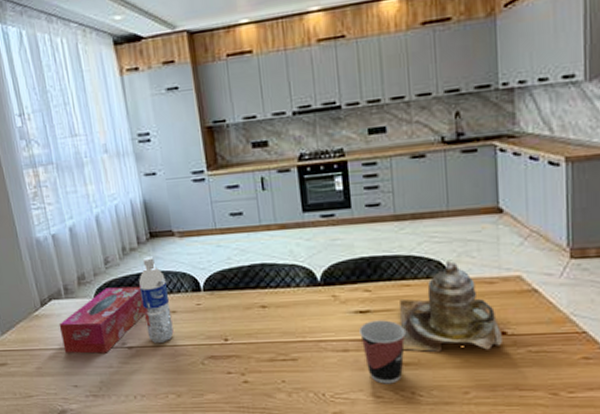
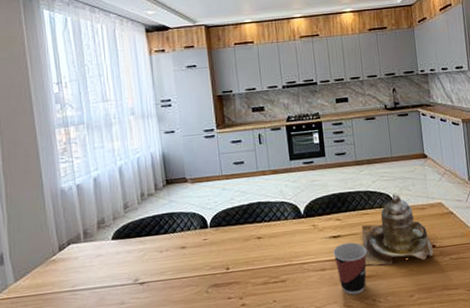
tissue box: present [59,286,146,354] -> none [75,226,159,294]
water bottle: present [139,256,174,344] -> none [154,200,183,278]

